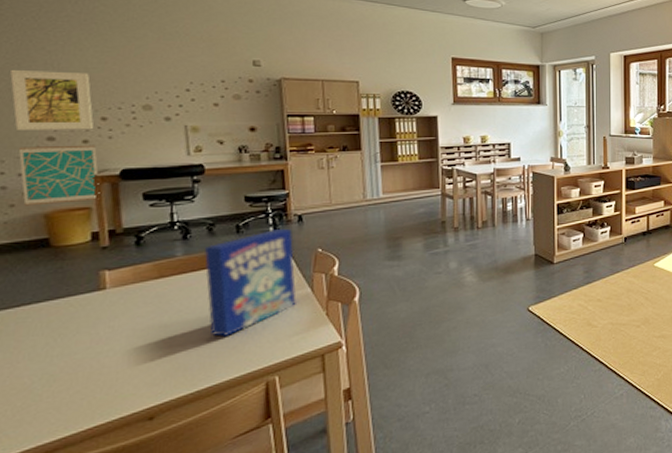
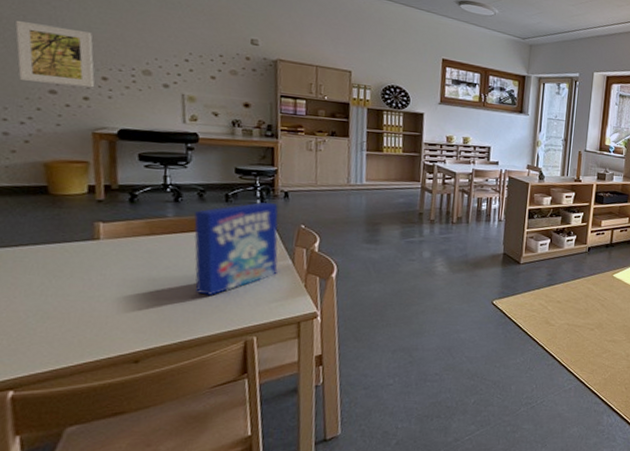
wall art: present [18,145,100,206] -> none [21,96,98,156]

